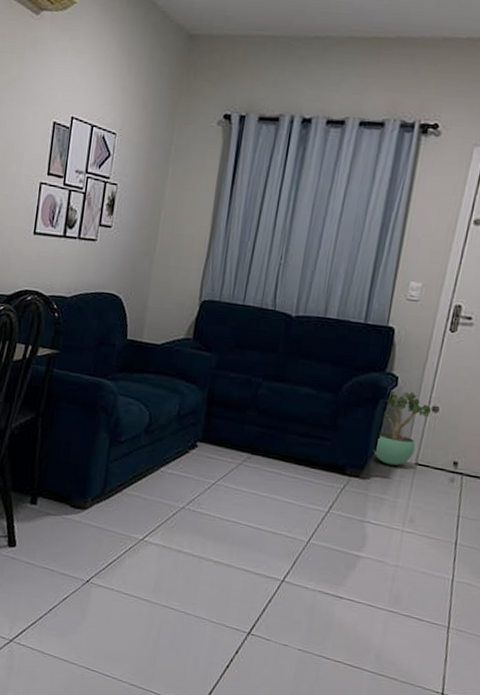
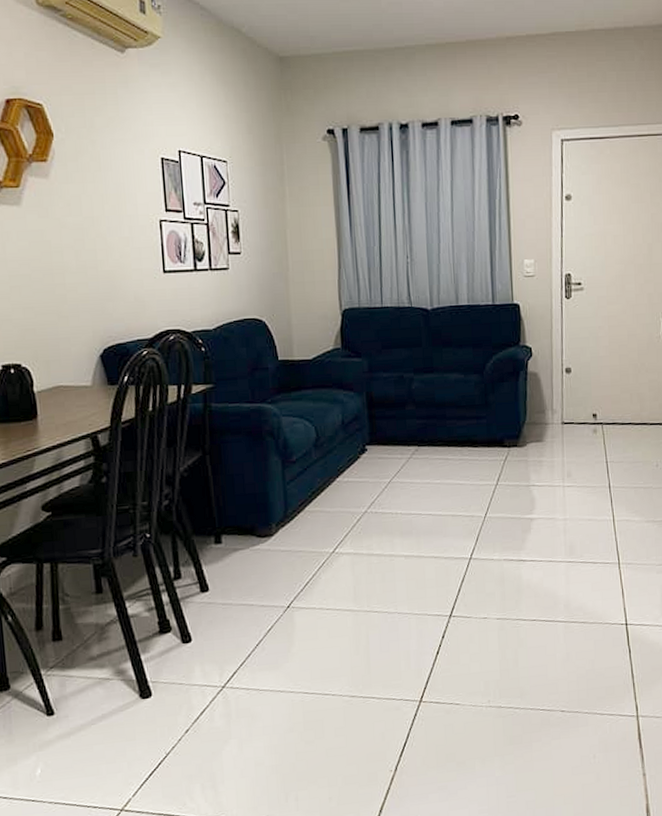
potted plant: present [373,390,432,466] -> none [524,359,566,430]

